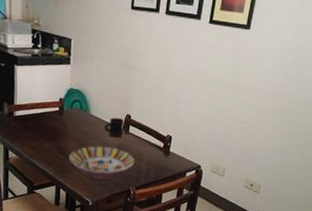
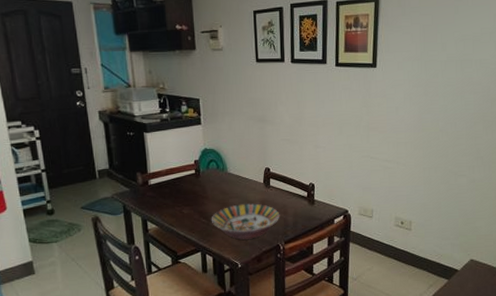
mug: present [104,117,125,138] -> none [244,172,265,193]

